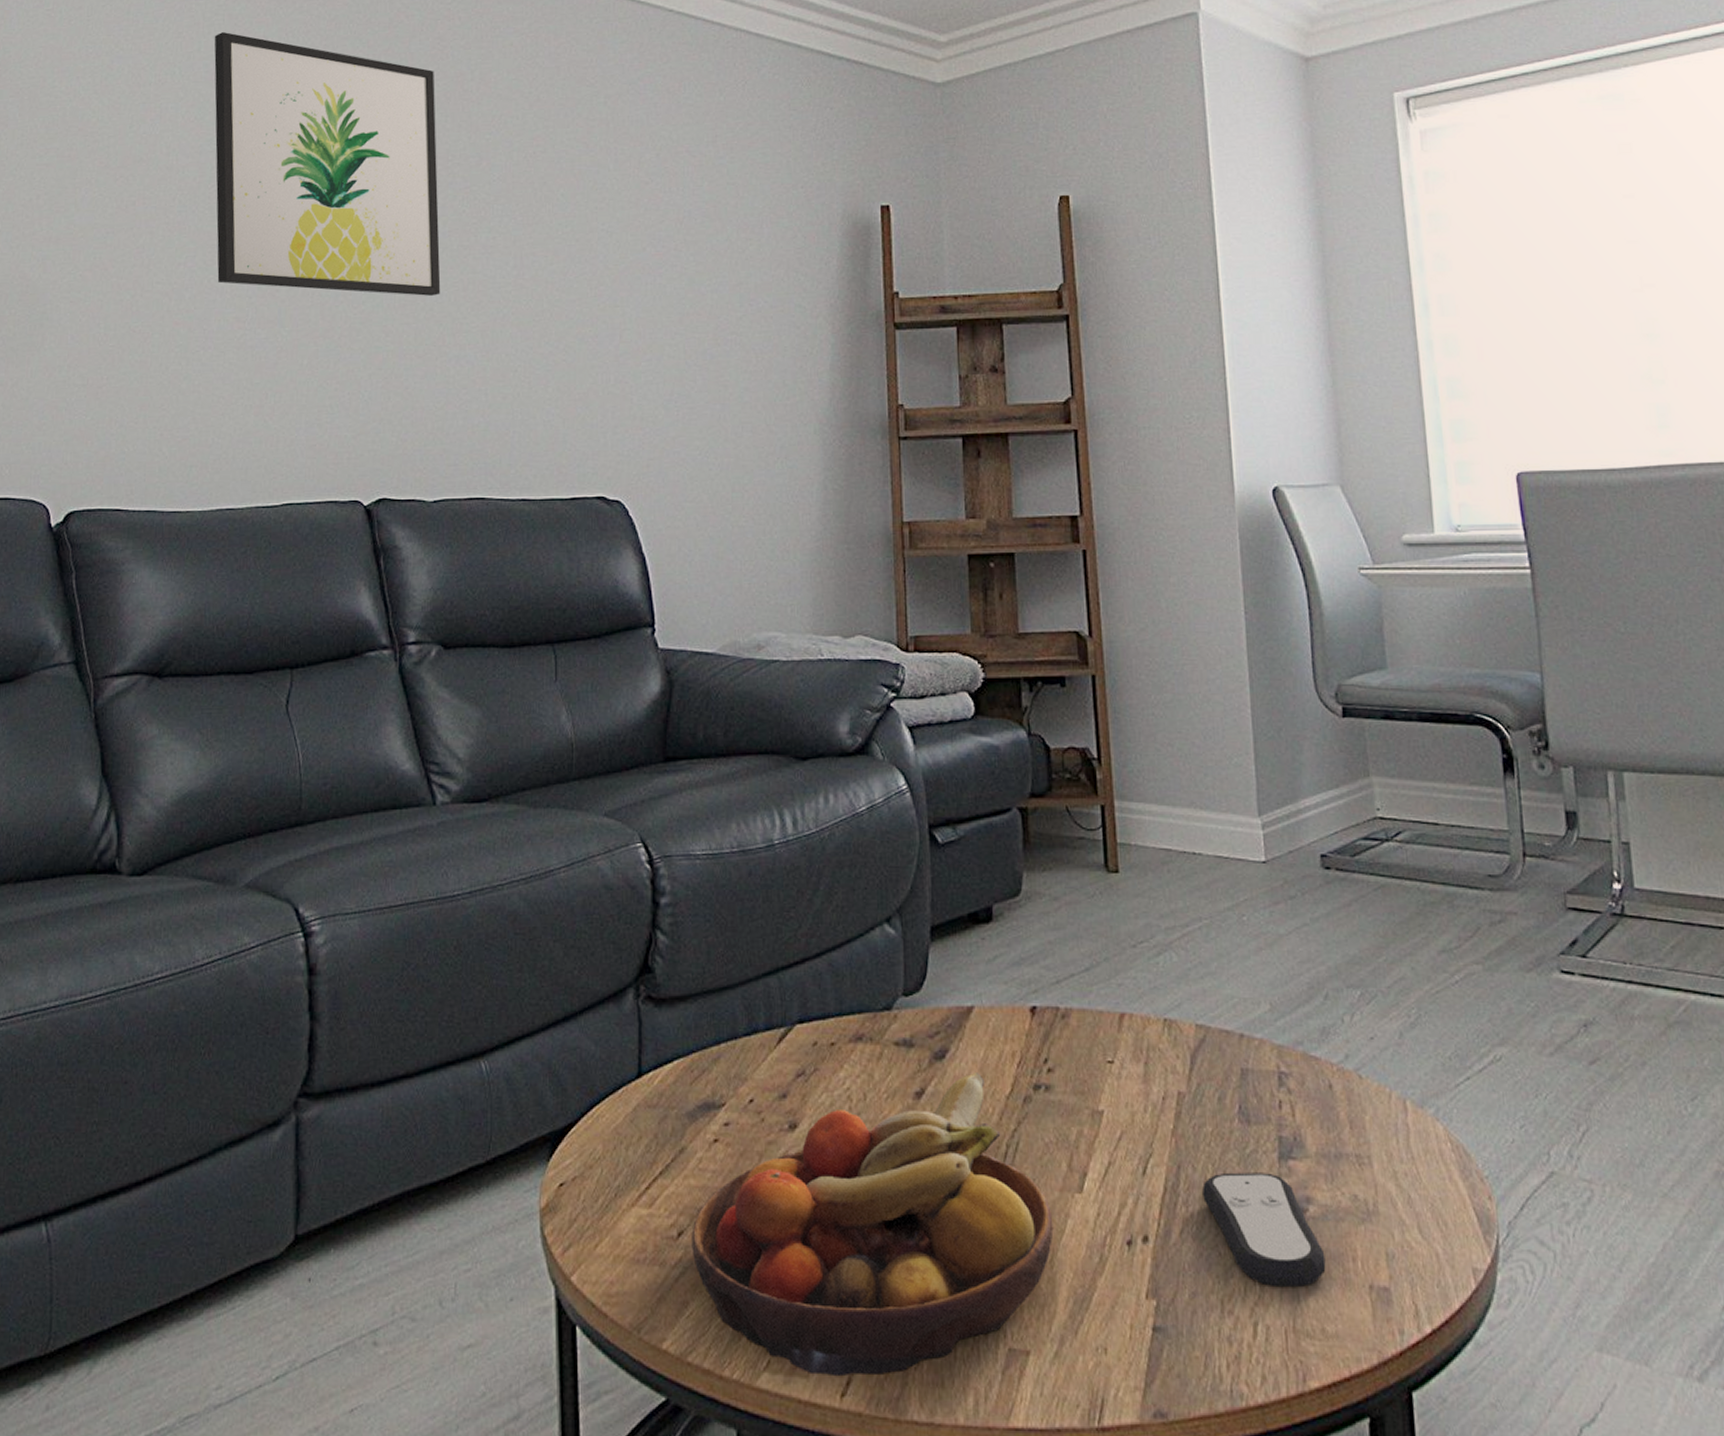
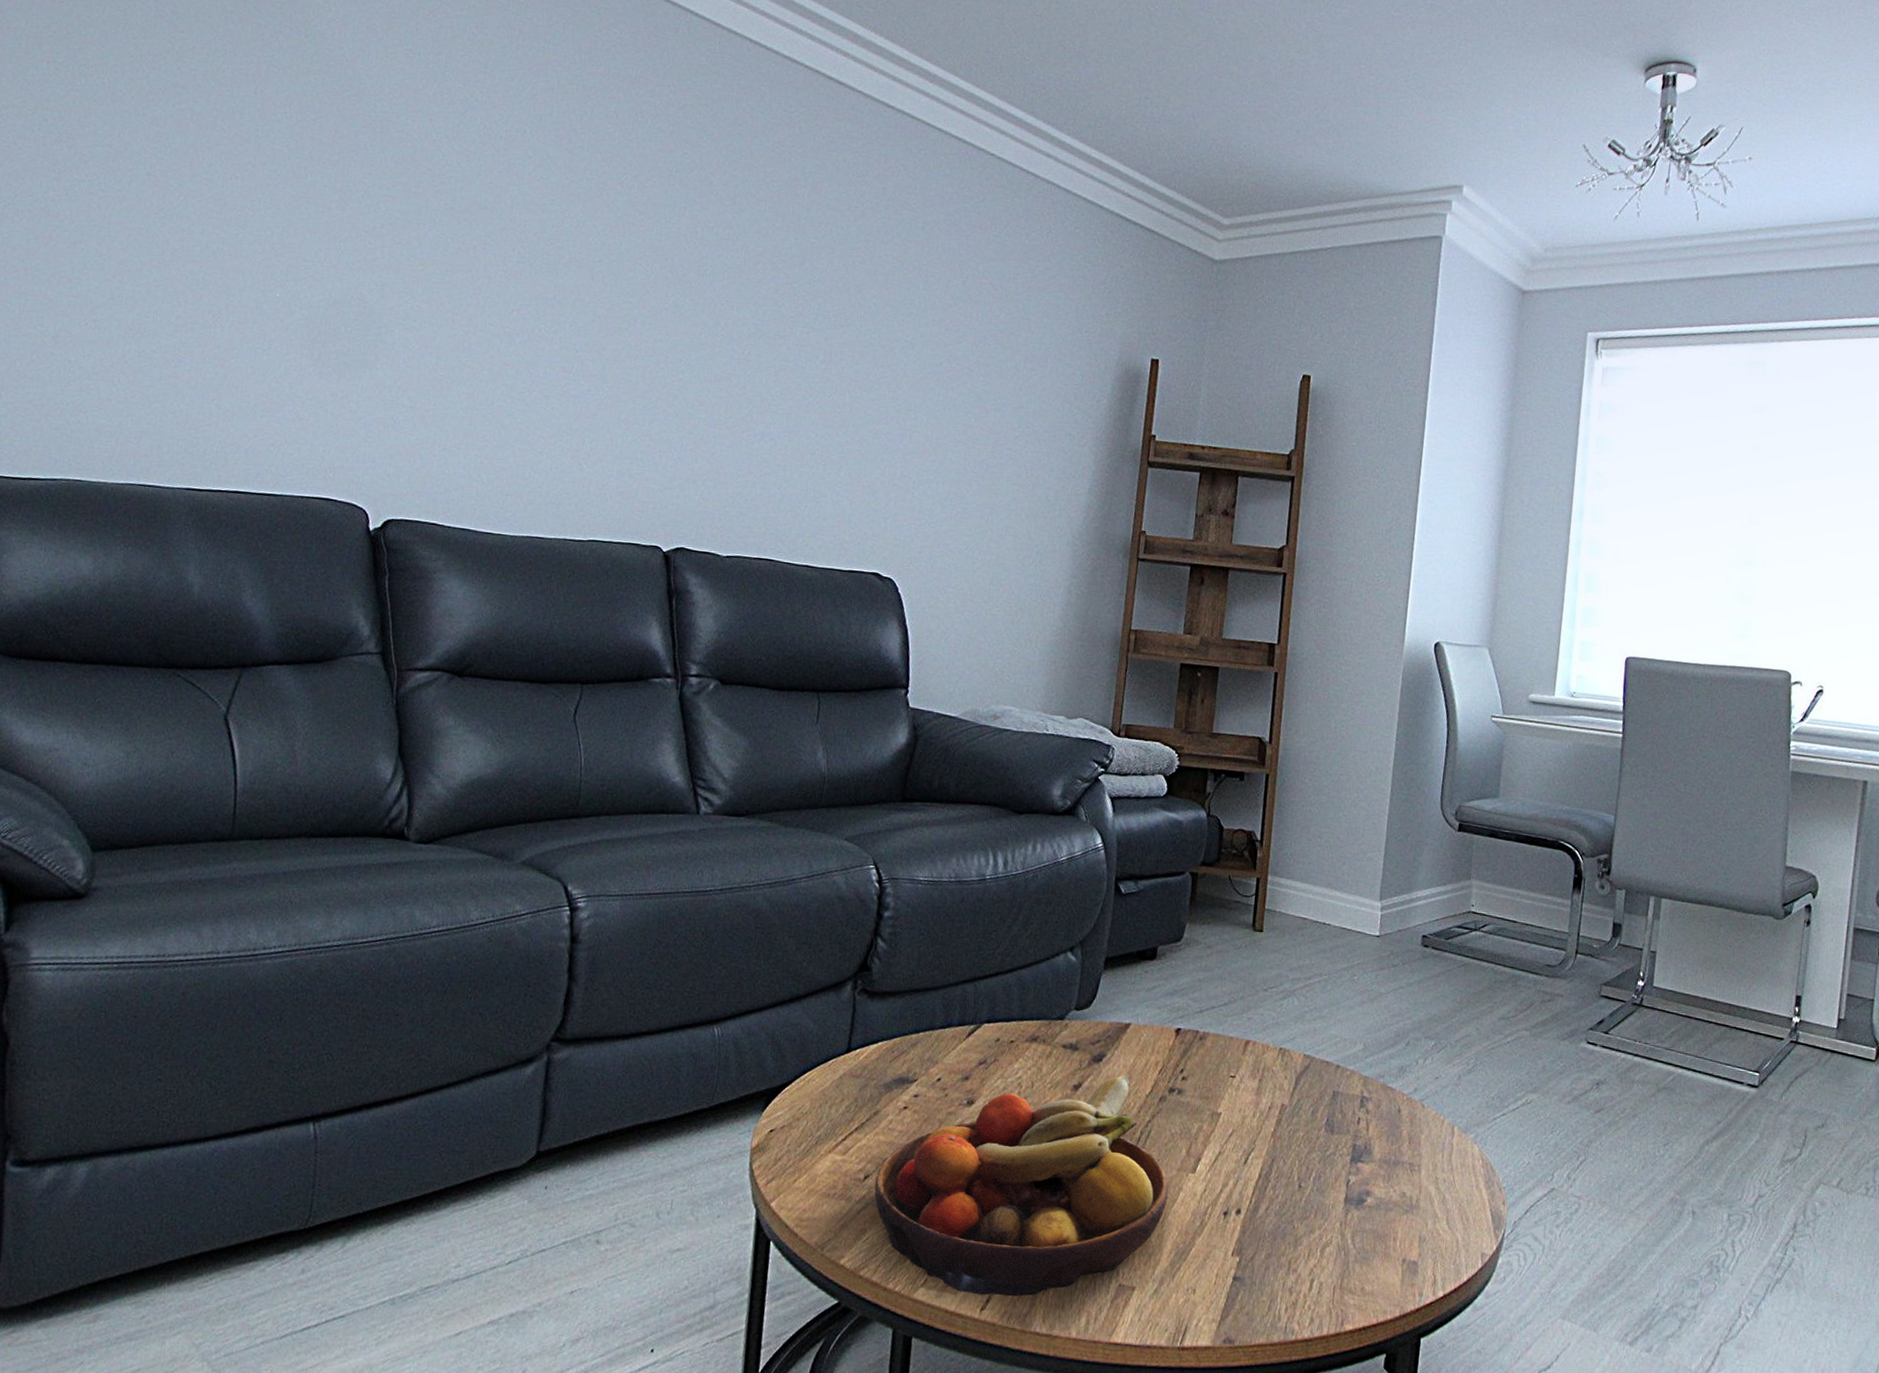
wall art: present [214,31,441,296] -> none [548,100,771,376]
remote control: present [1201,1172,1326,1287] -> none [1287,1167,1374,1256]

